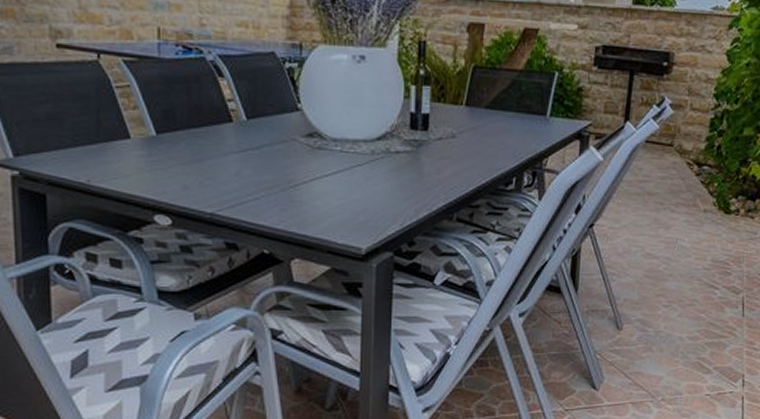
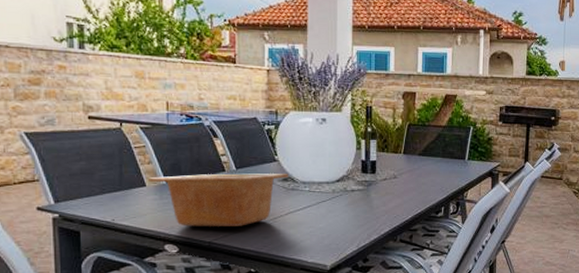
serving bowl: none [132,124,315,195] -> present [147,173,289,227]

